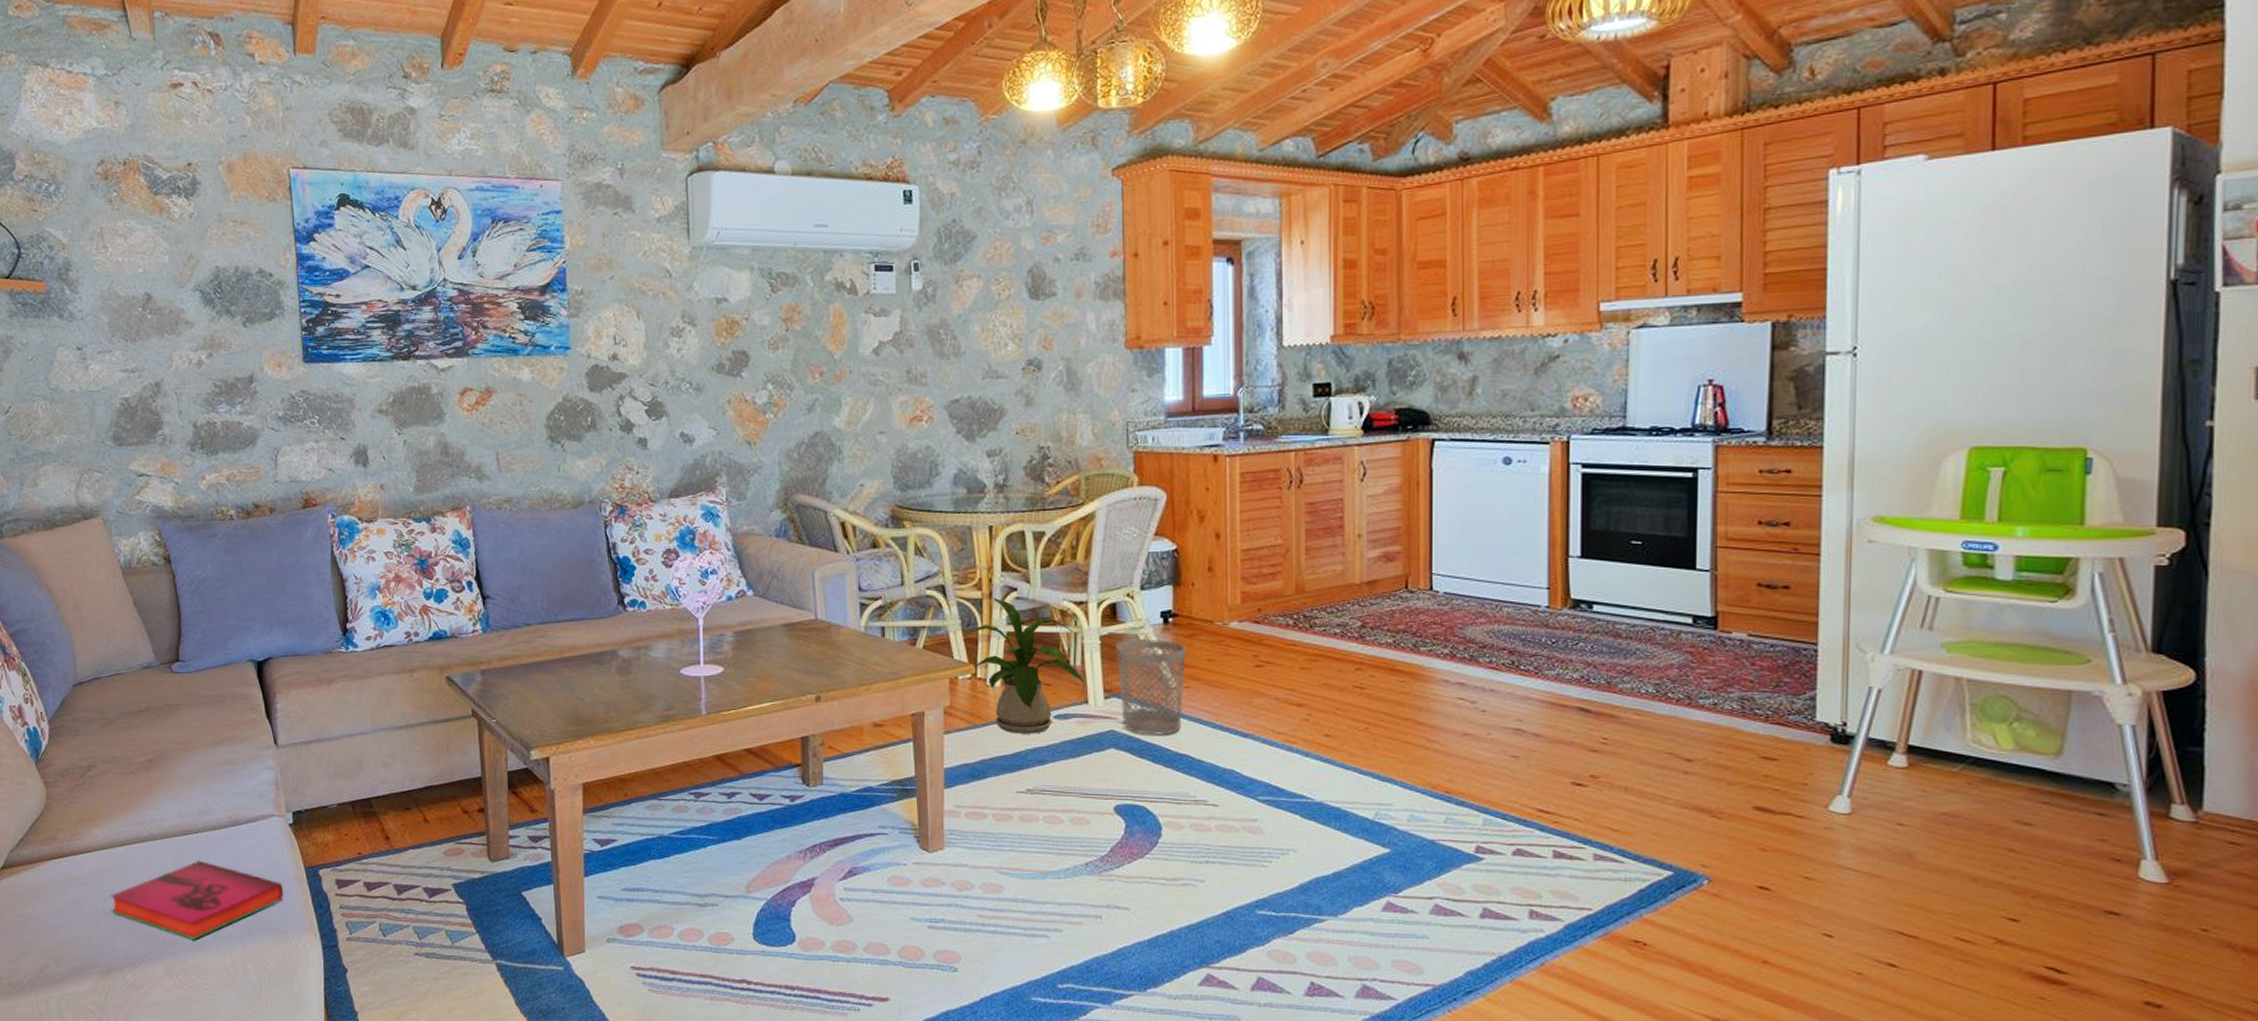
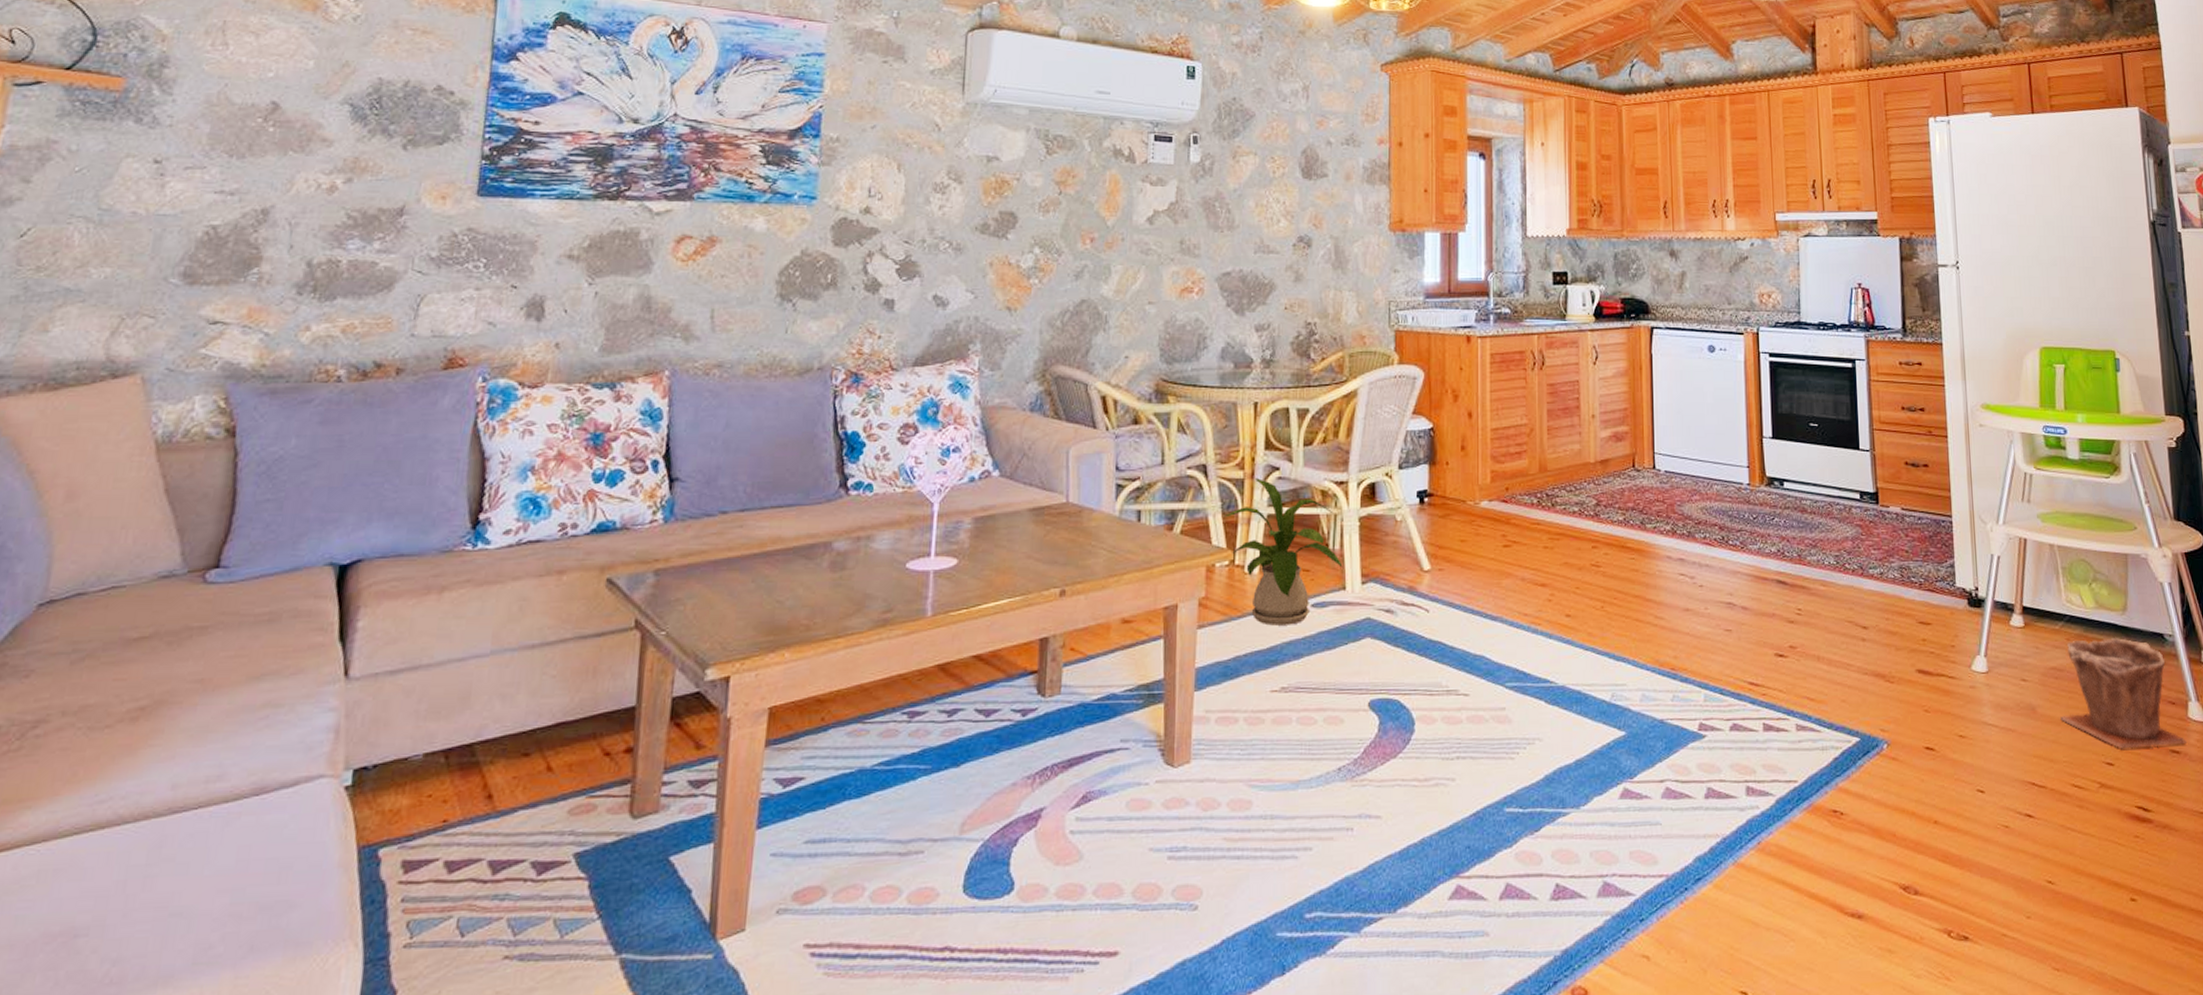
hardback book: present [110,860,284,941] -> none [22,849,319,972]
wastebasket: present [1116,638,1186,735] -> none [1374,519,1440,622]
plant pot: none [1948,785,2131,906] -> present [2060,638,2186,749]

